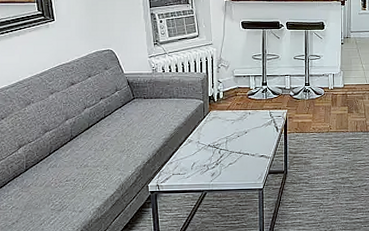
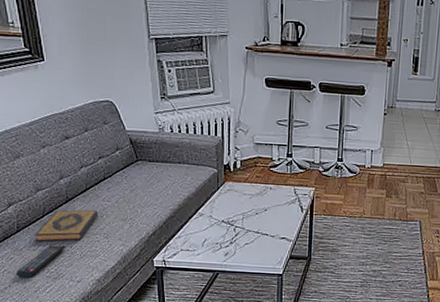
remote control: none [24,180,69,213] -> present [16,245,66,279]
hardback book: none [42,145,99,178] -> present [35,210,99,242]

